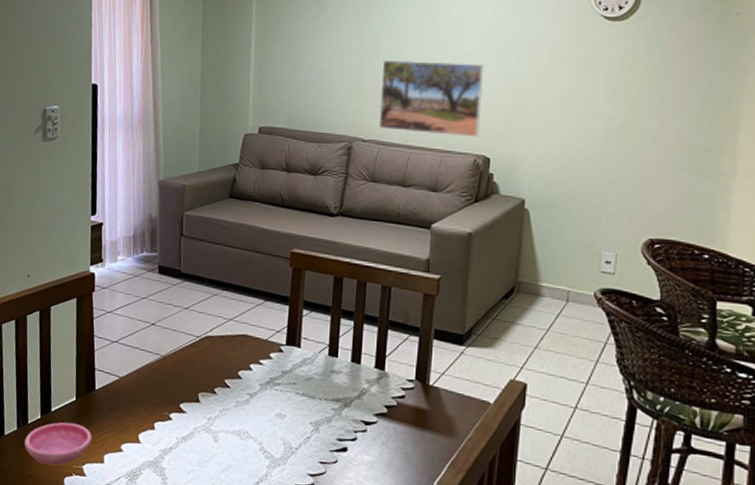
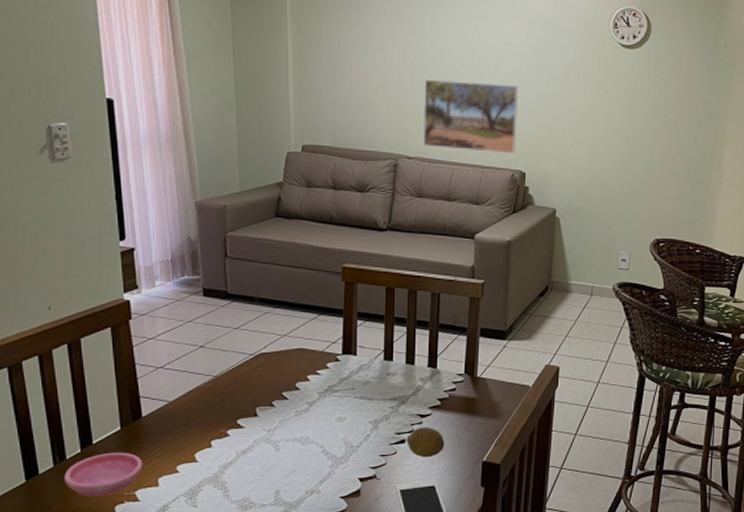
fruit: none [348,435,391,473] -> present [406,427,445,458]

